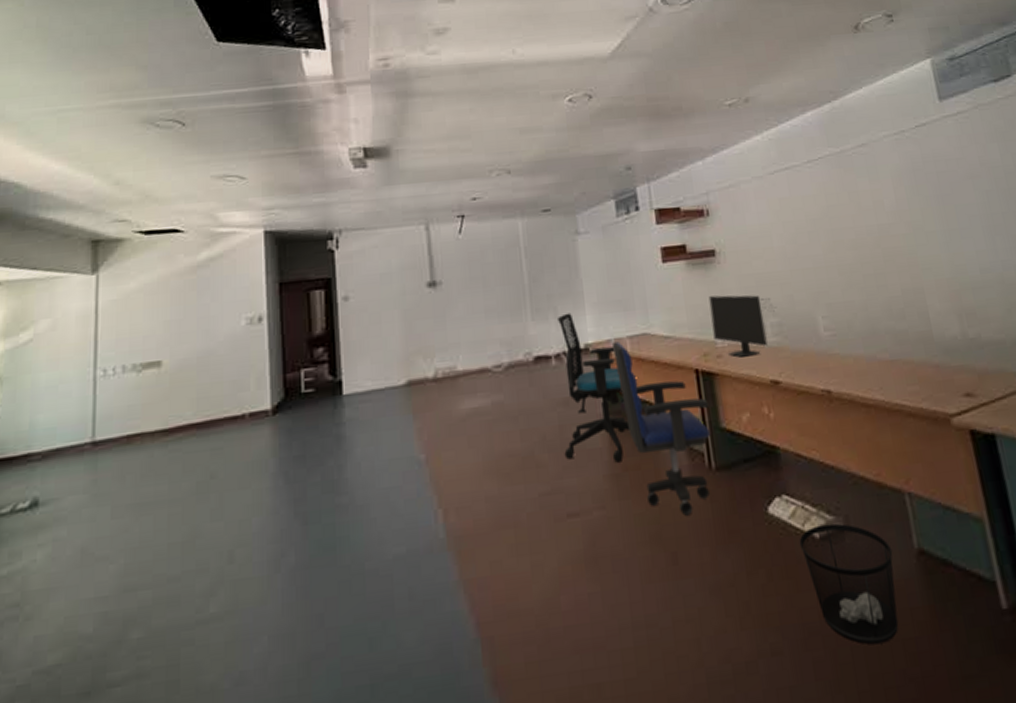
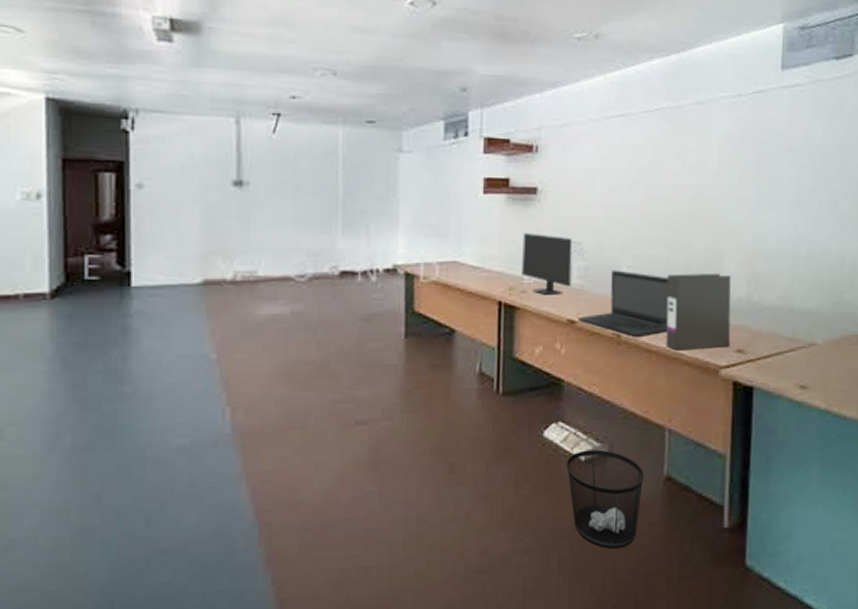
office chair: present [556,313,636,463] -> none [359,231,440,380]
office chair: present [611,341,711,516] -> none [420,266,506,432]
laptop: none [780,322,881,392] -> present [577,270,669,337]
binder: none [867,313,956,402] -> present [665,273,731,351]

